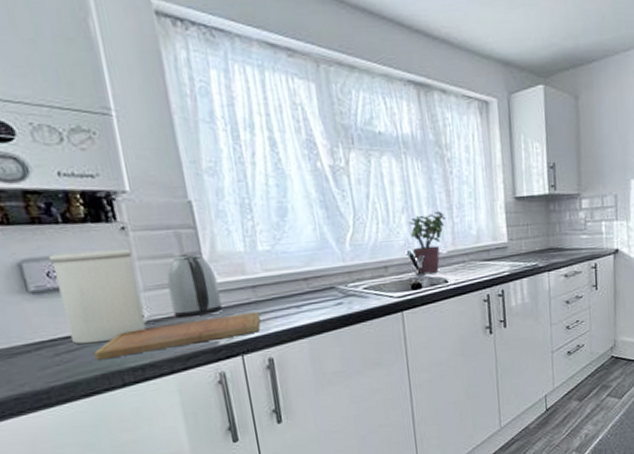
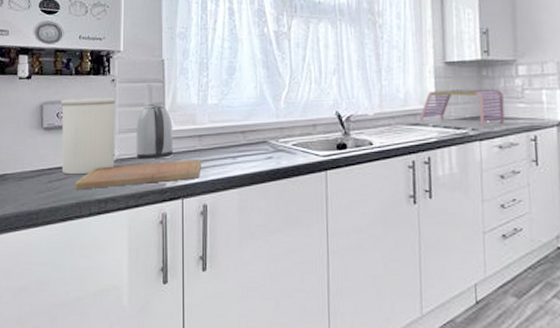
potted plant: present [408,210,446,274] -> none [338,73,375,134]
dish rack: none [492,222,570,262] -> present [419,89,505,130]

